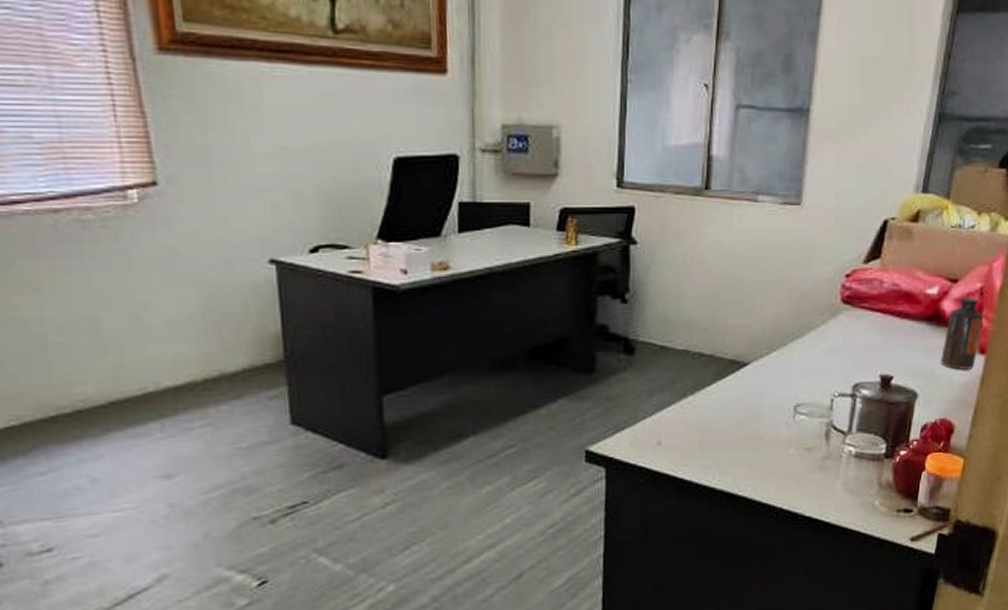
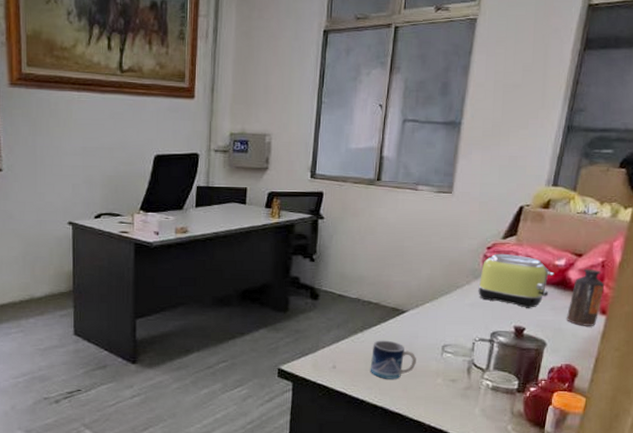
mug: none [705,403,763,454] -> present [370,340,416,379]
toaster: none [836,282,926,351] -> present [478,253,555,308]

